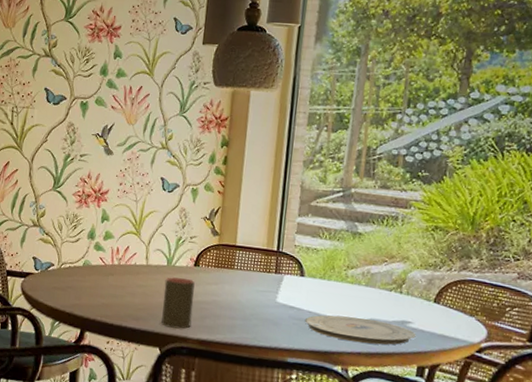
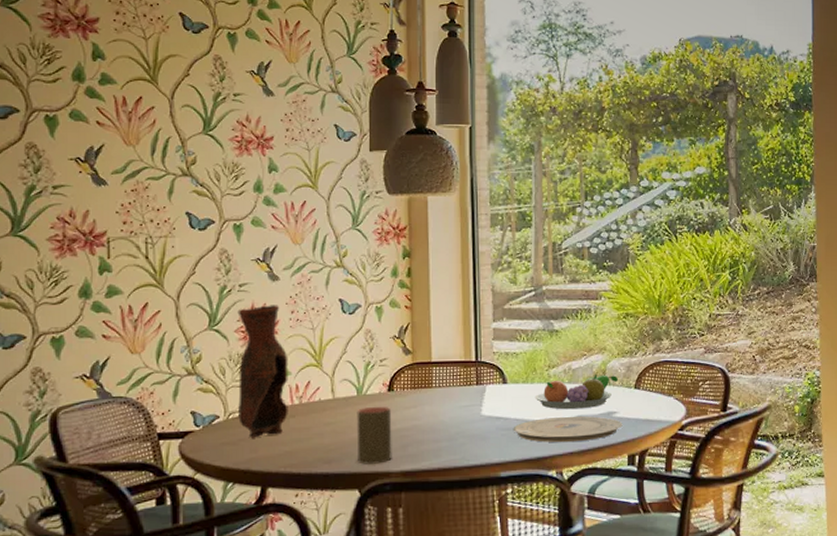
vase: none [68,175,113,289] -> present [237,305,288,440]
fruit bowl: none [329,280,417,314] -> present [535,374,618,410]

